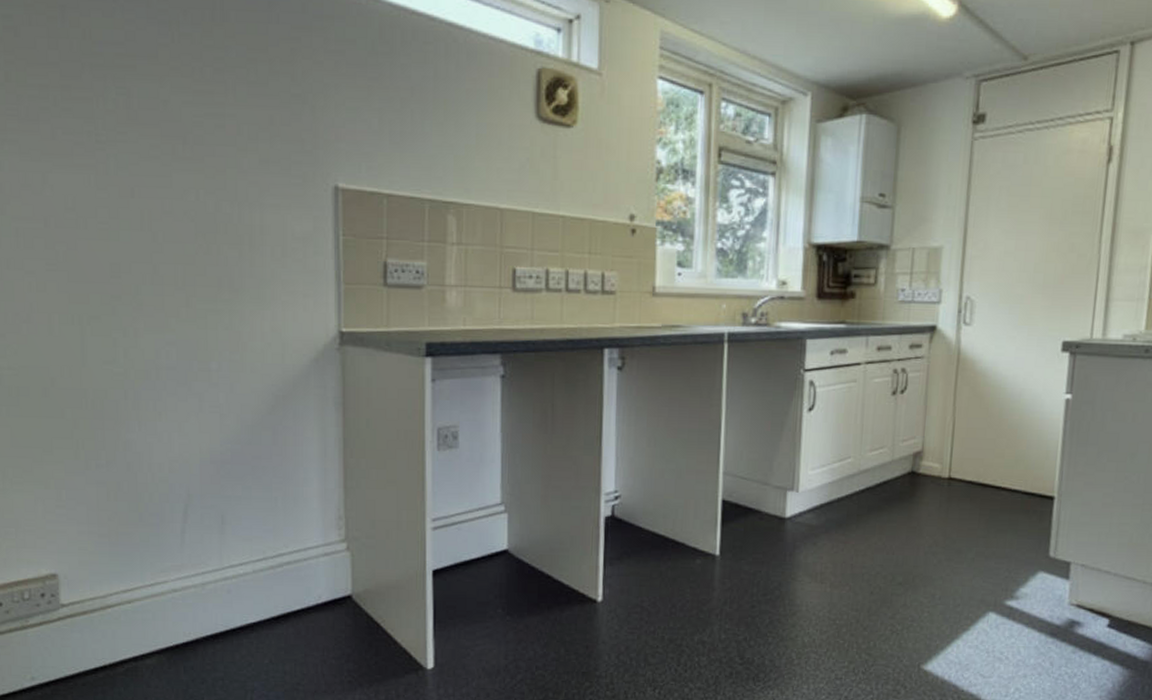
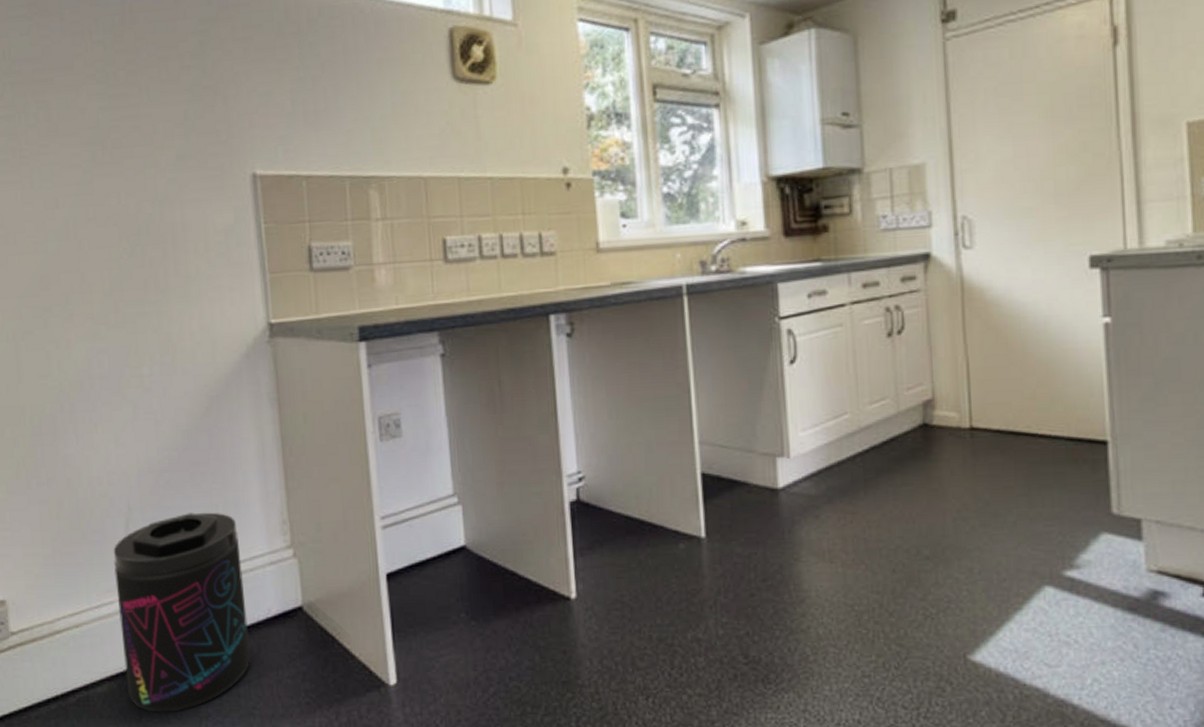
supplement container: none [170,503,299,685] -> present [113,512,251,713]

